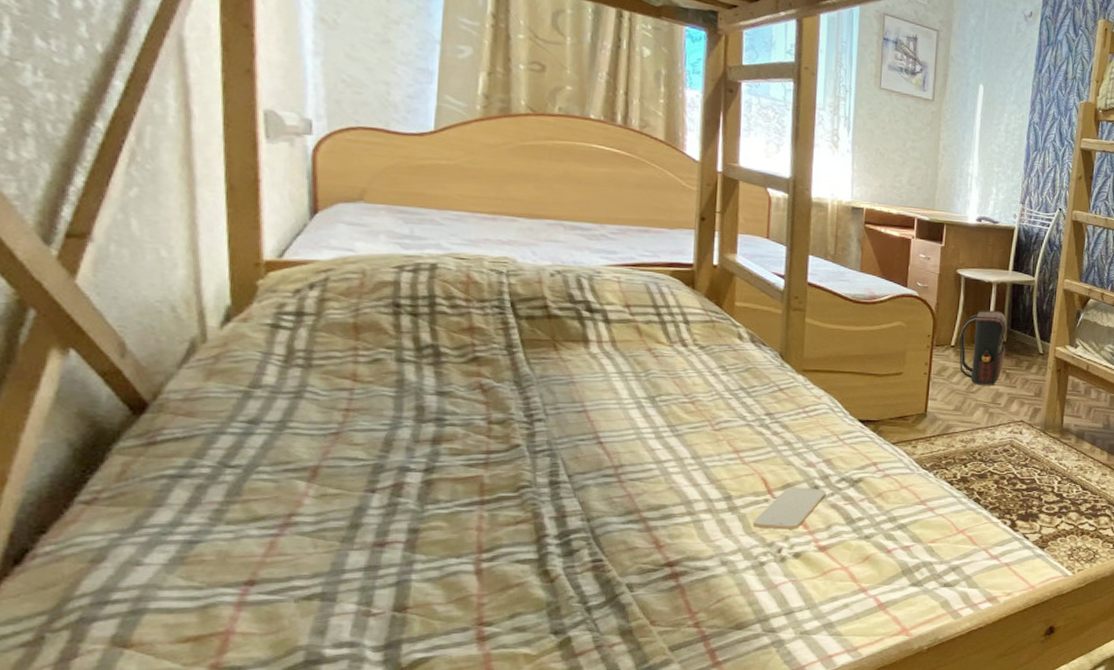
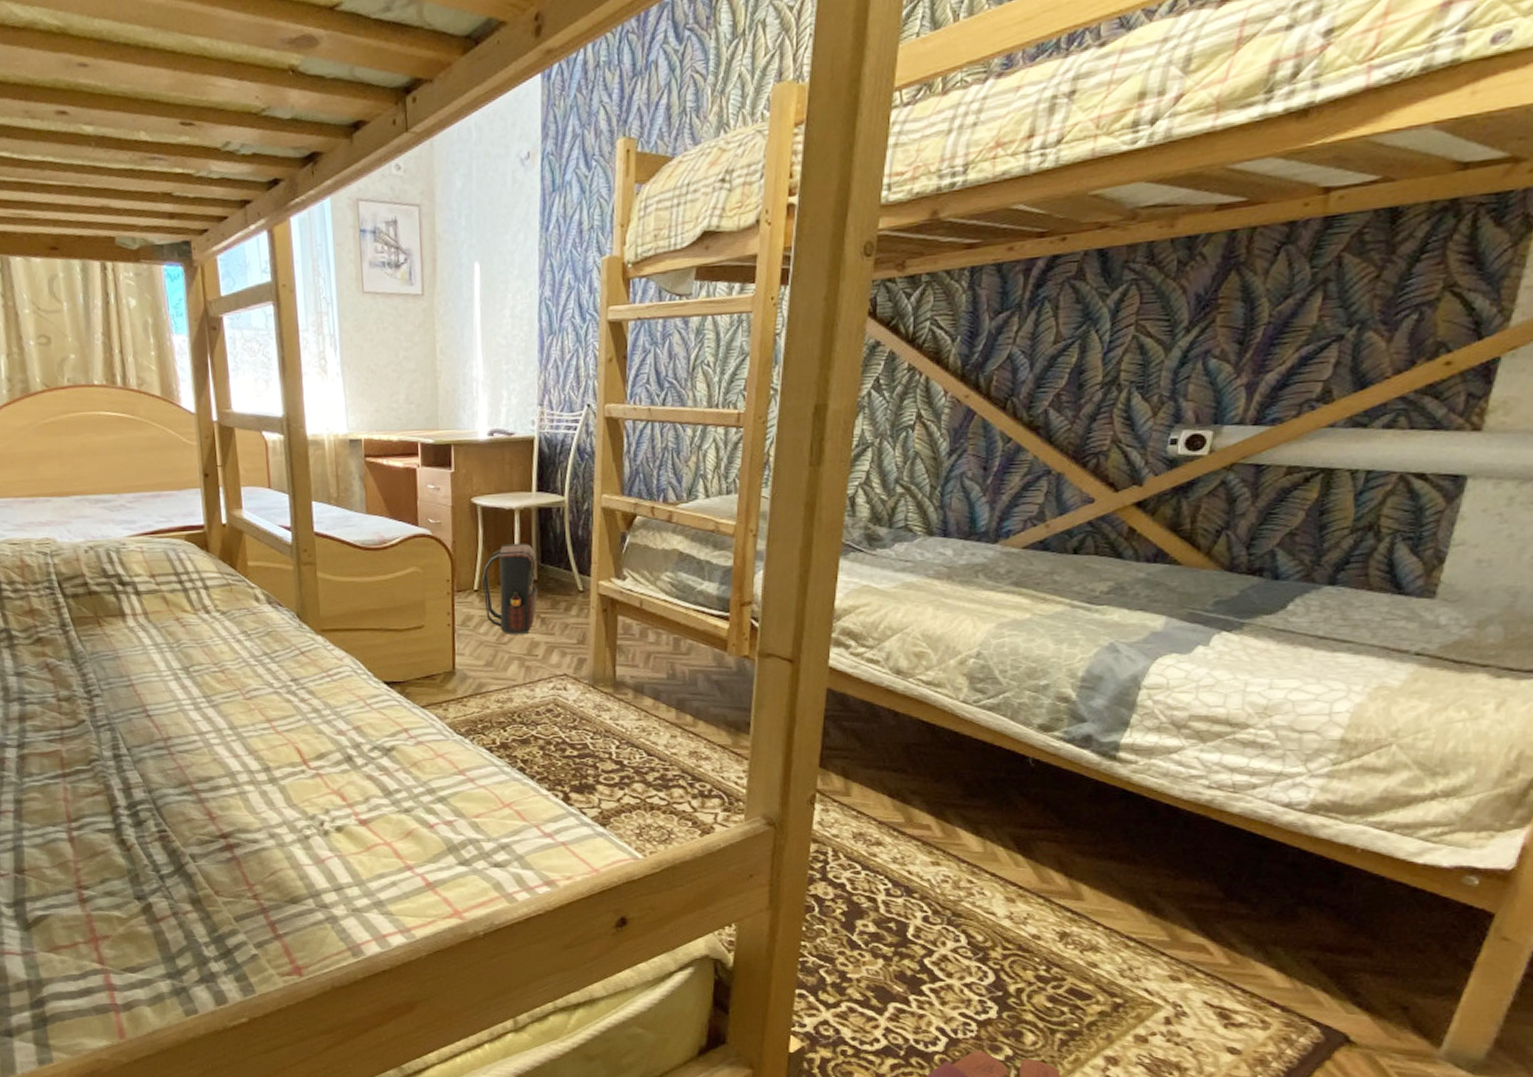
smartphone: present [752,487,826,530] -> none [293,757,360,802]

